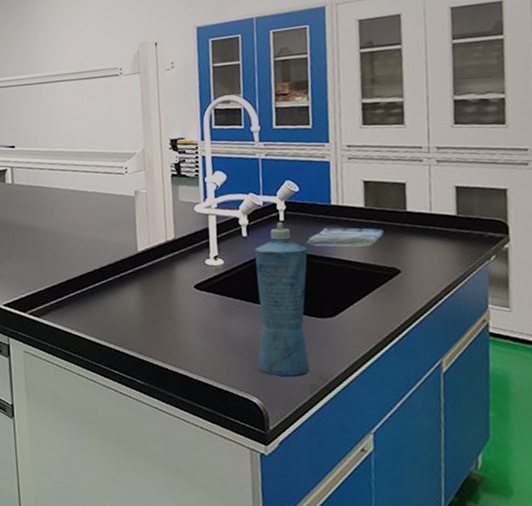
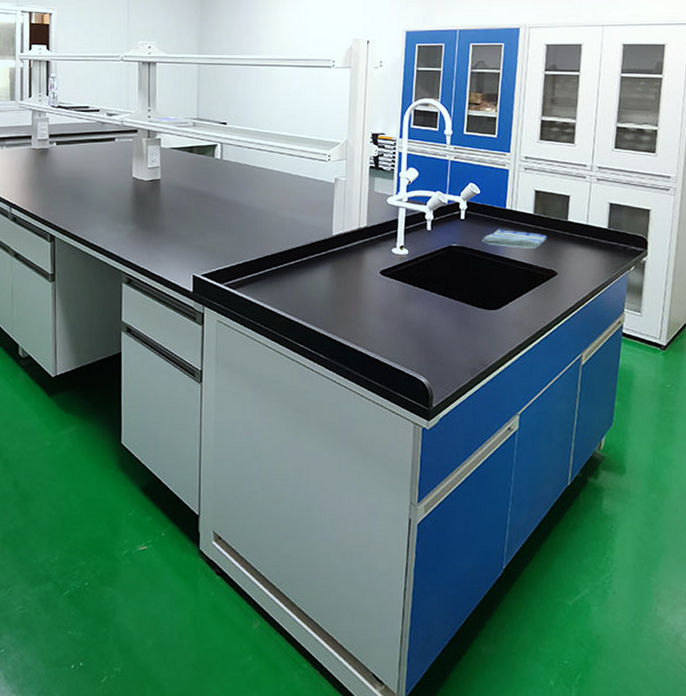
squeeze bottle: present [254,222,310,378] -> none [428,221,482,361]

